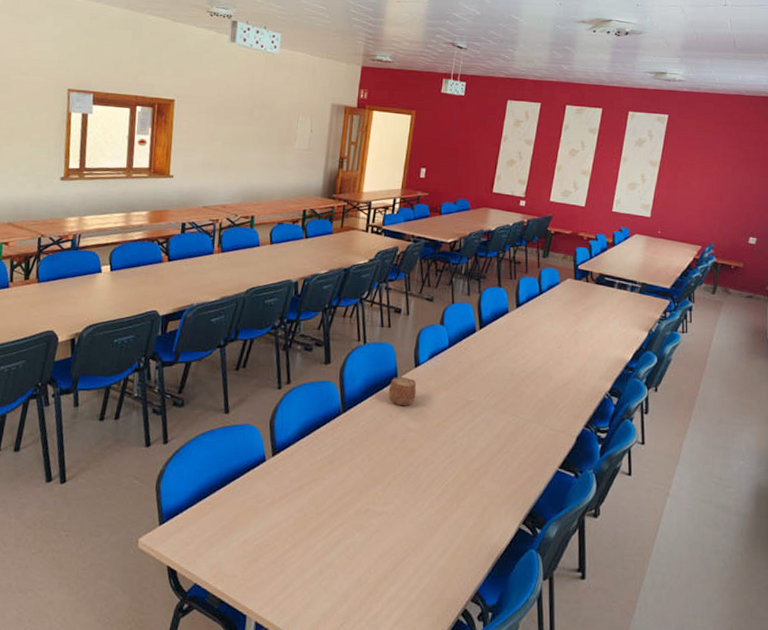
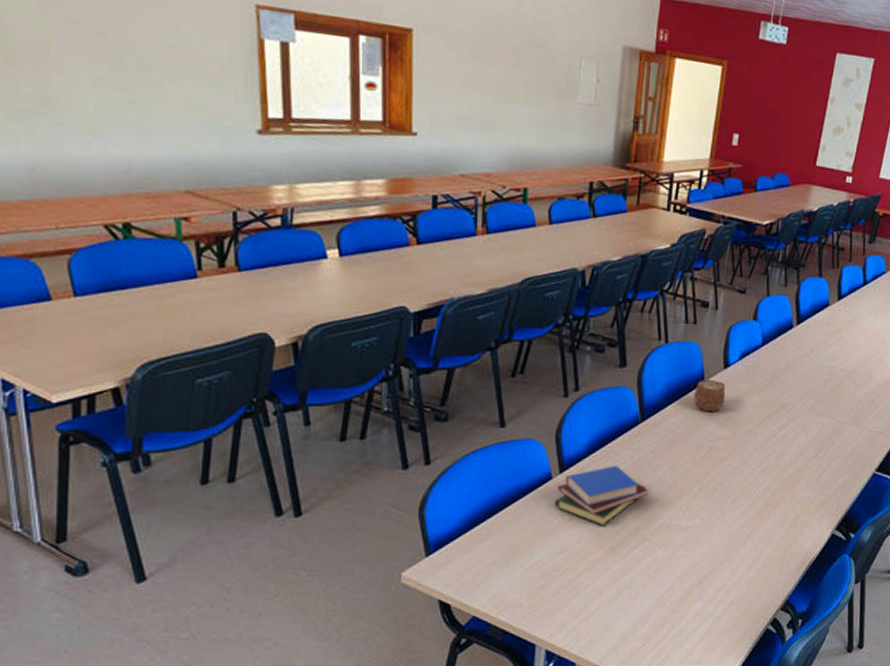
book: none [267,451,349,507] -> present [555,465,649,526]

